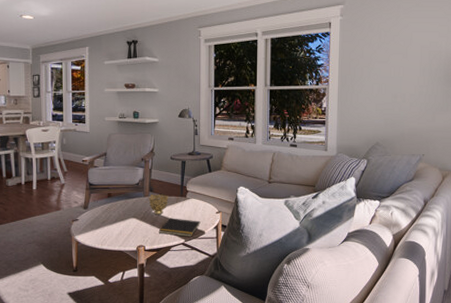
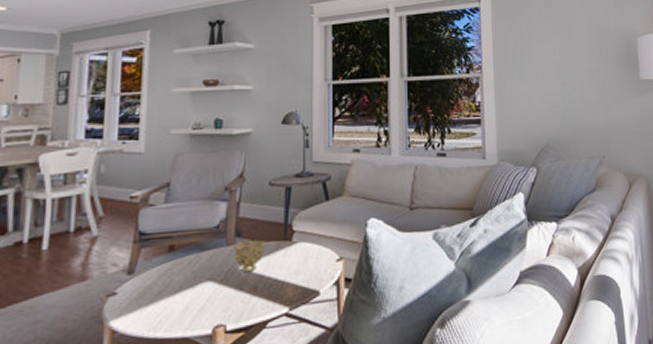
notepad: present [159,218,201,237] -> none [249,274,314,303]

